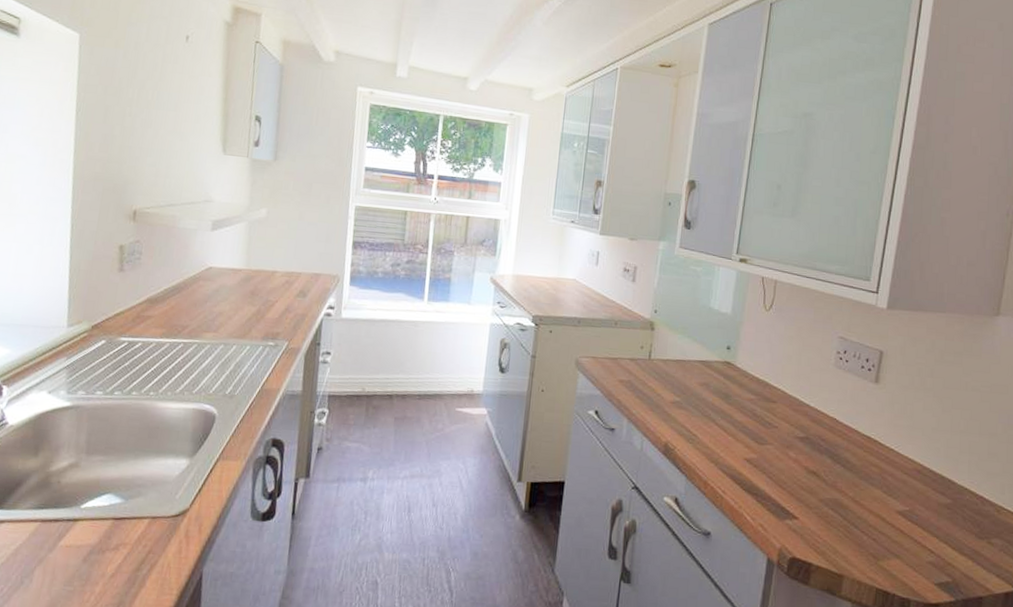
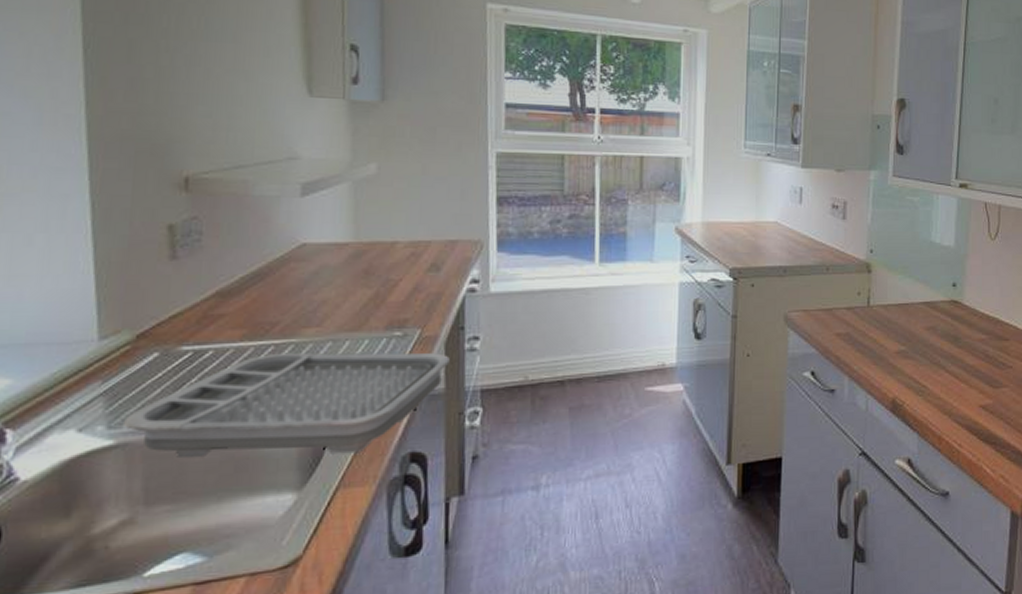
dish rack: none [78,349,308,433] -> present [124,352,451,459]

